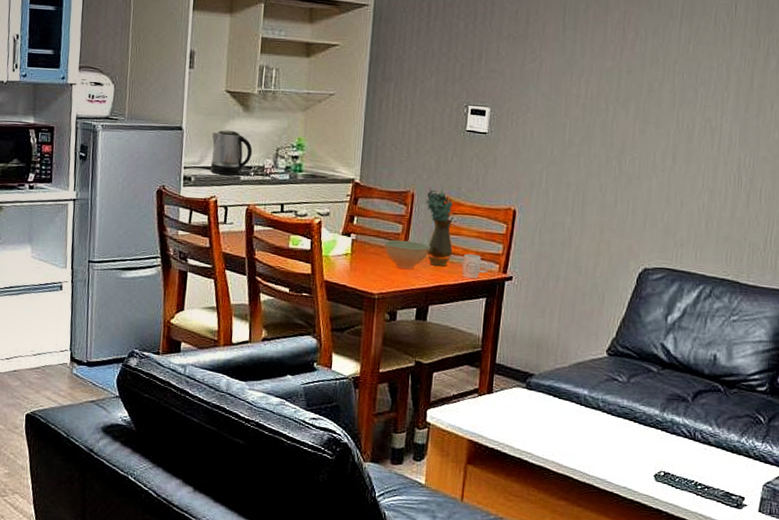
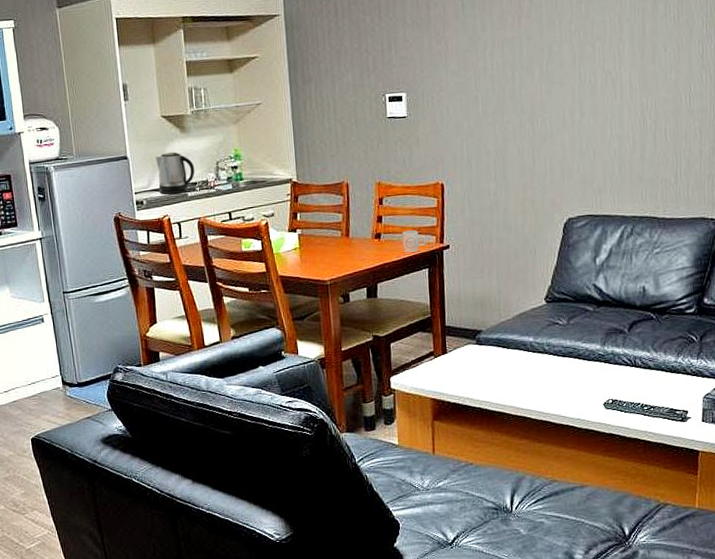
bowl: present [384,240,431,270] -> none [328,227,371,255]
vase: present [425,187,453,267] -> none [360,175,392,247]

